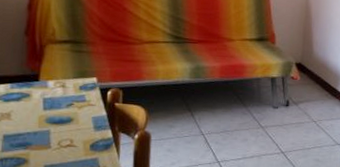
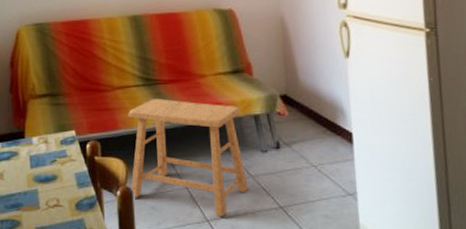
stool: none [149,55,260,159] -> present [128,98,248,217]

